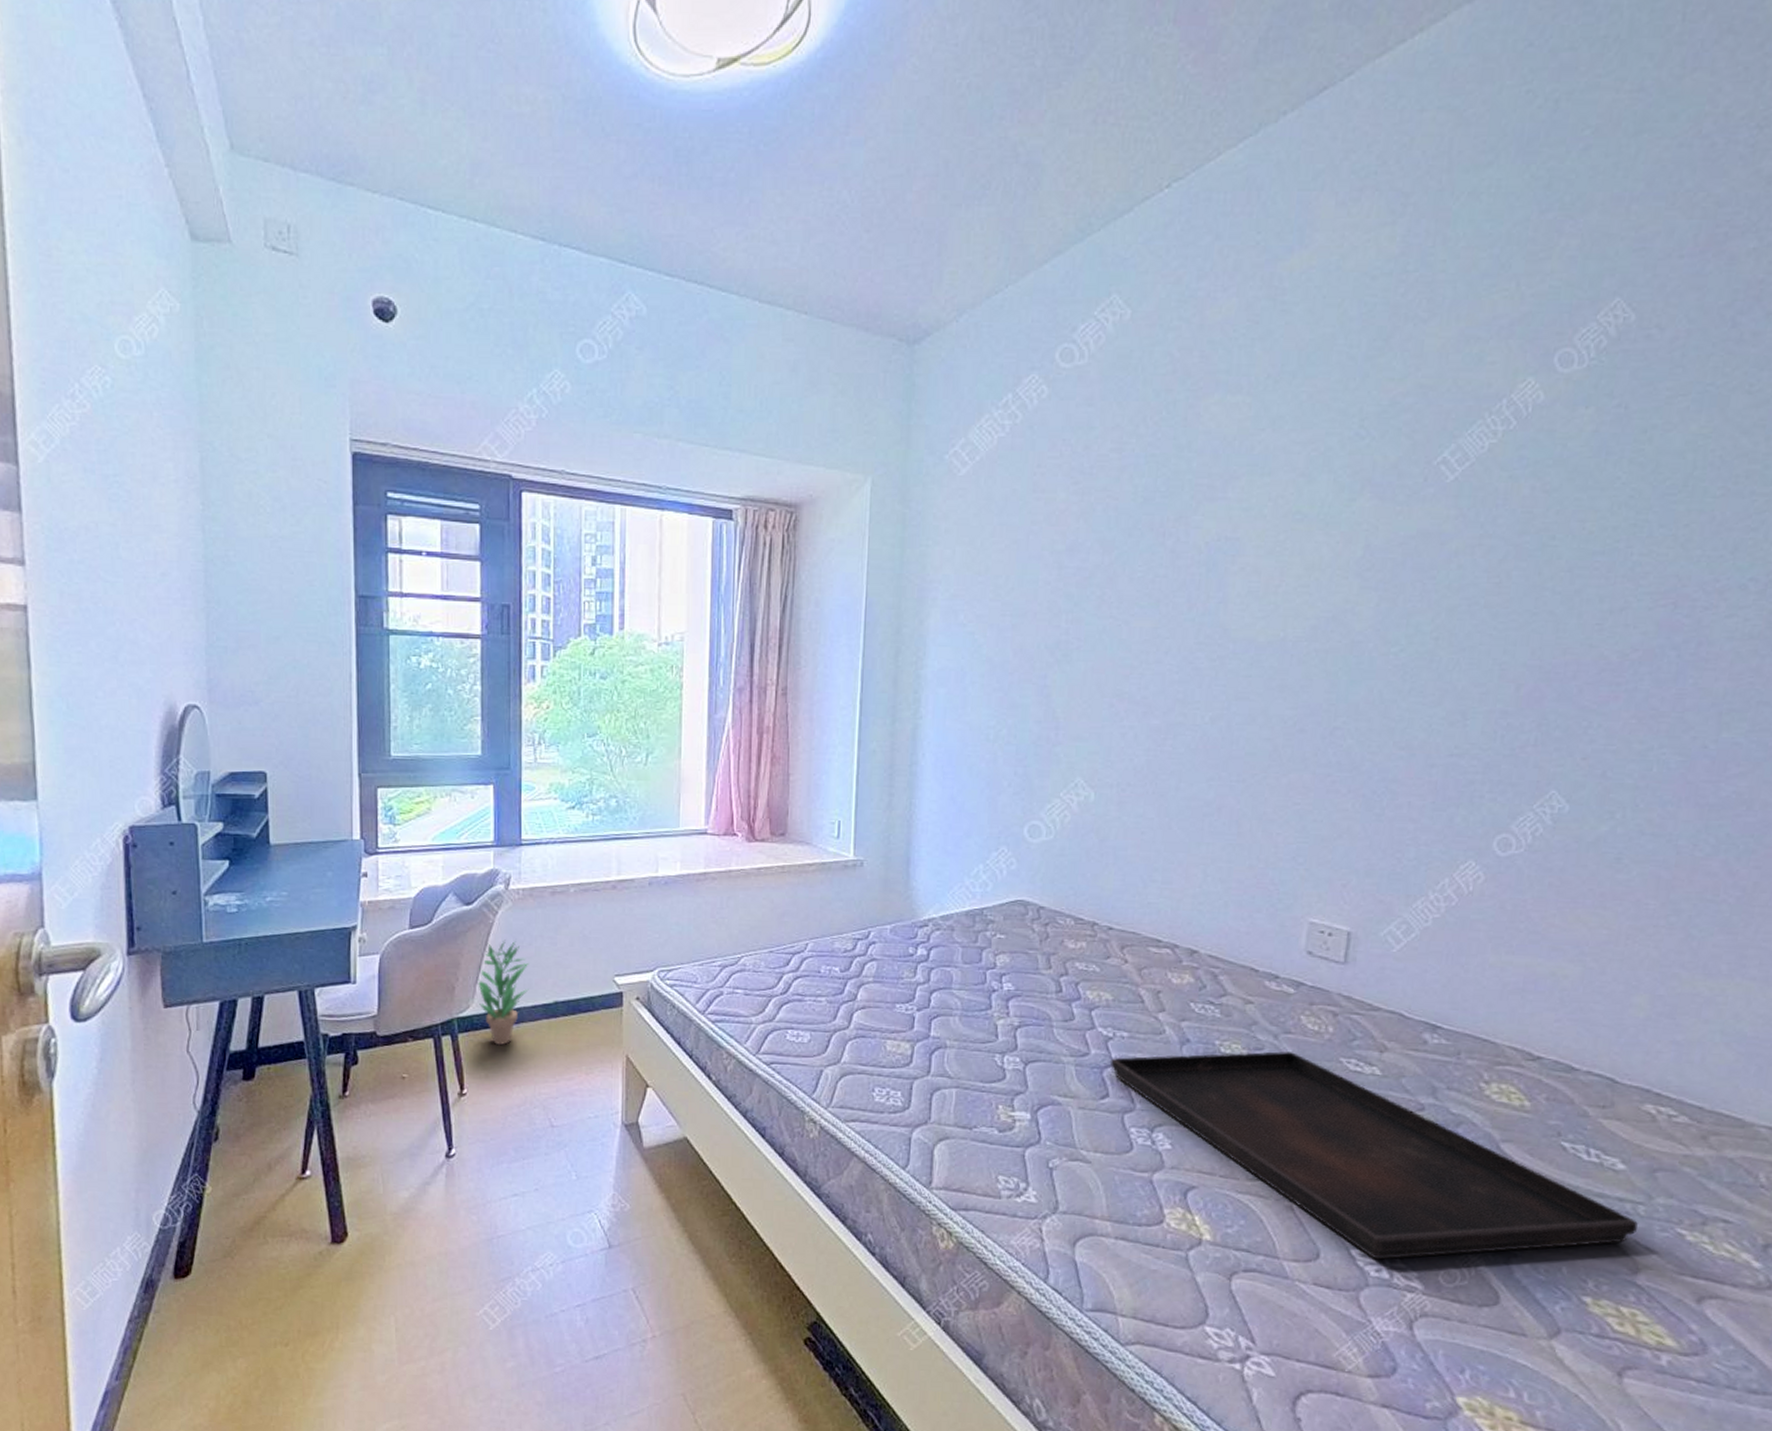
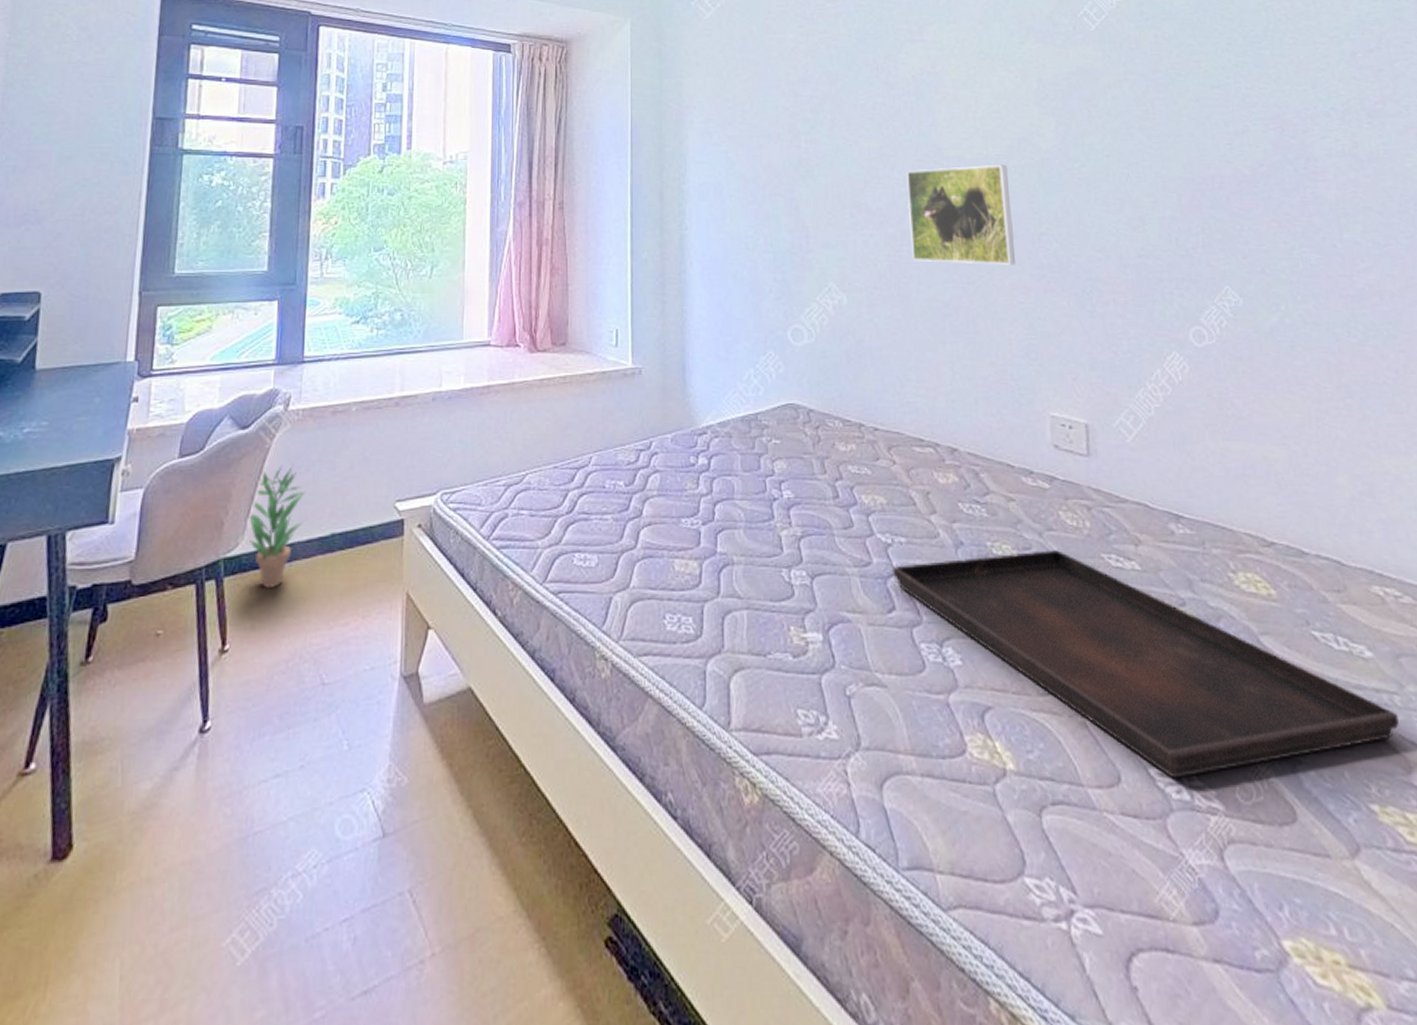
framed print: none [1176,648,1307,763] -> present [906,164,1015,265]

